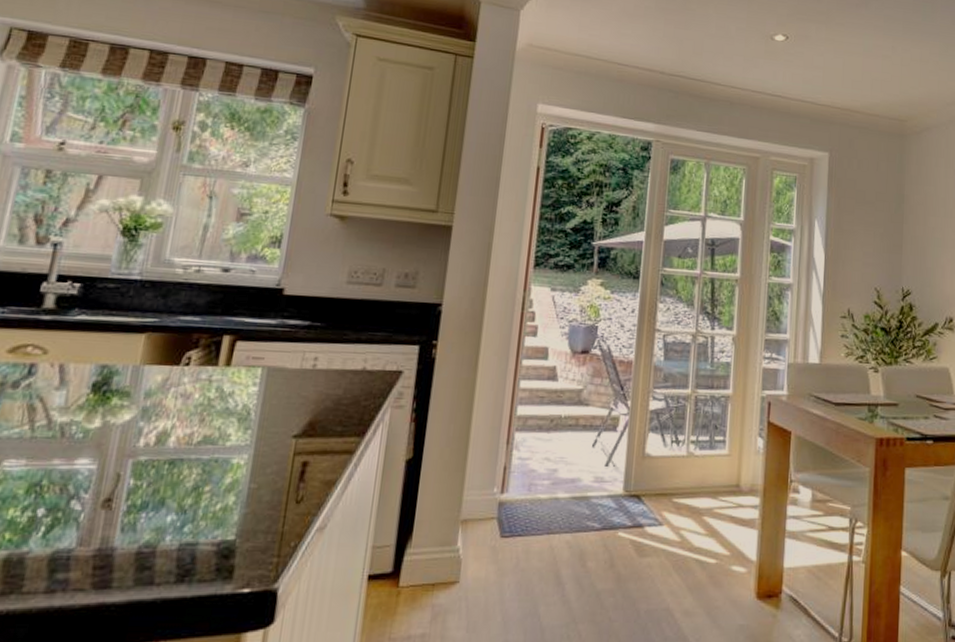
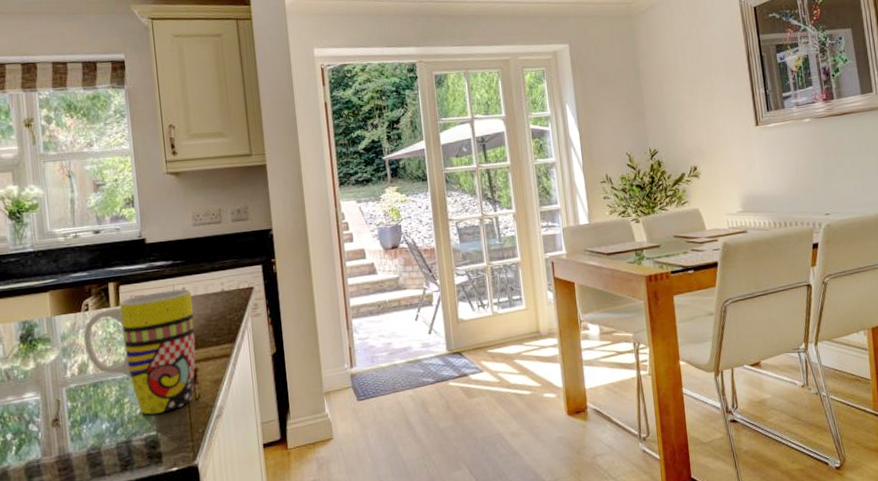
mug: none [171,357,324,513] -> present [83,289,196,415]

